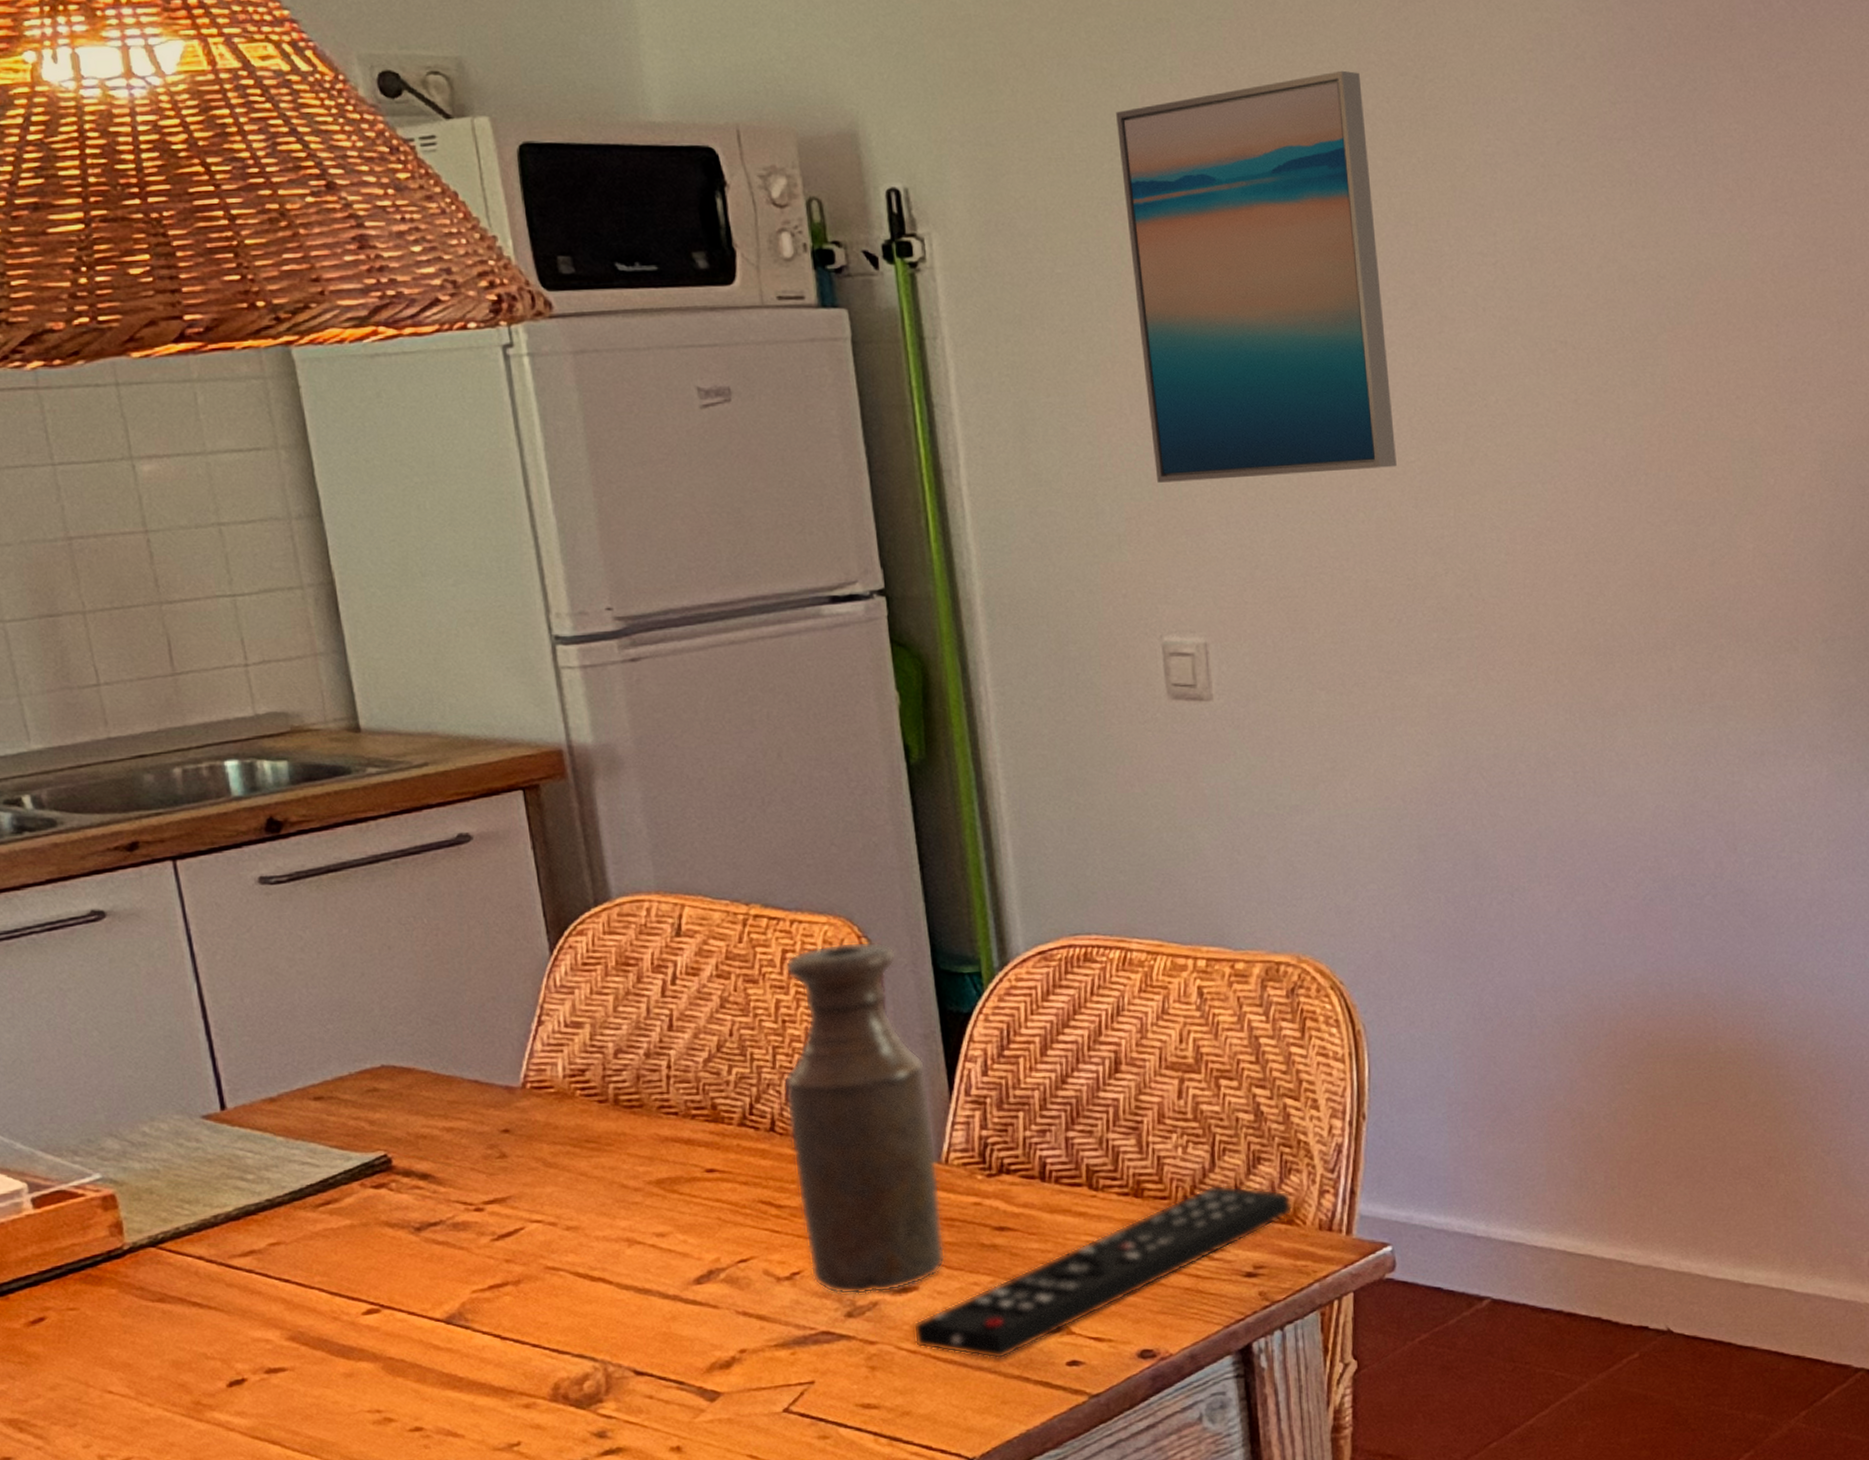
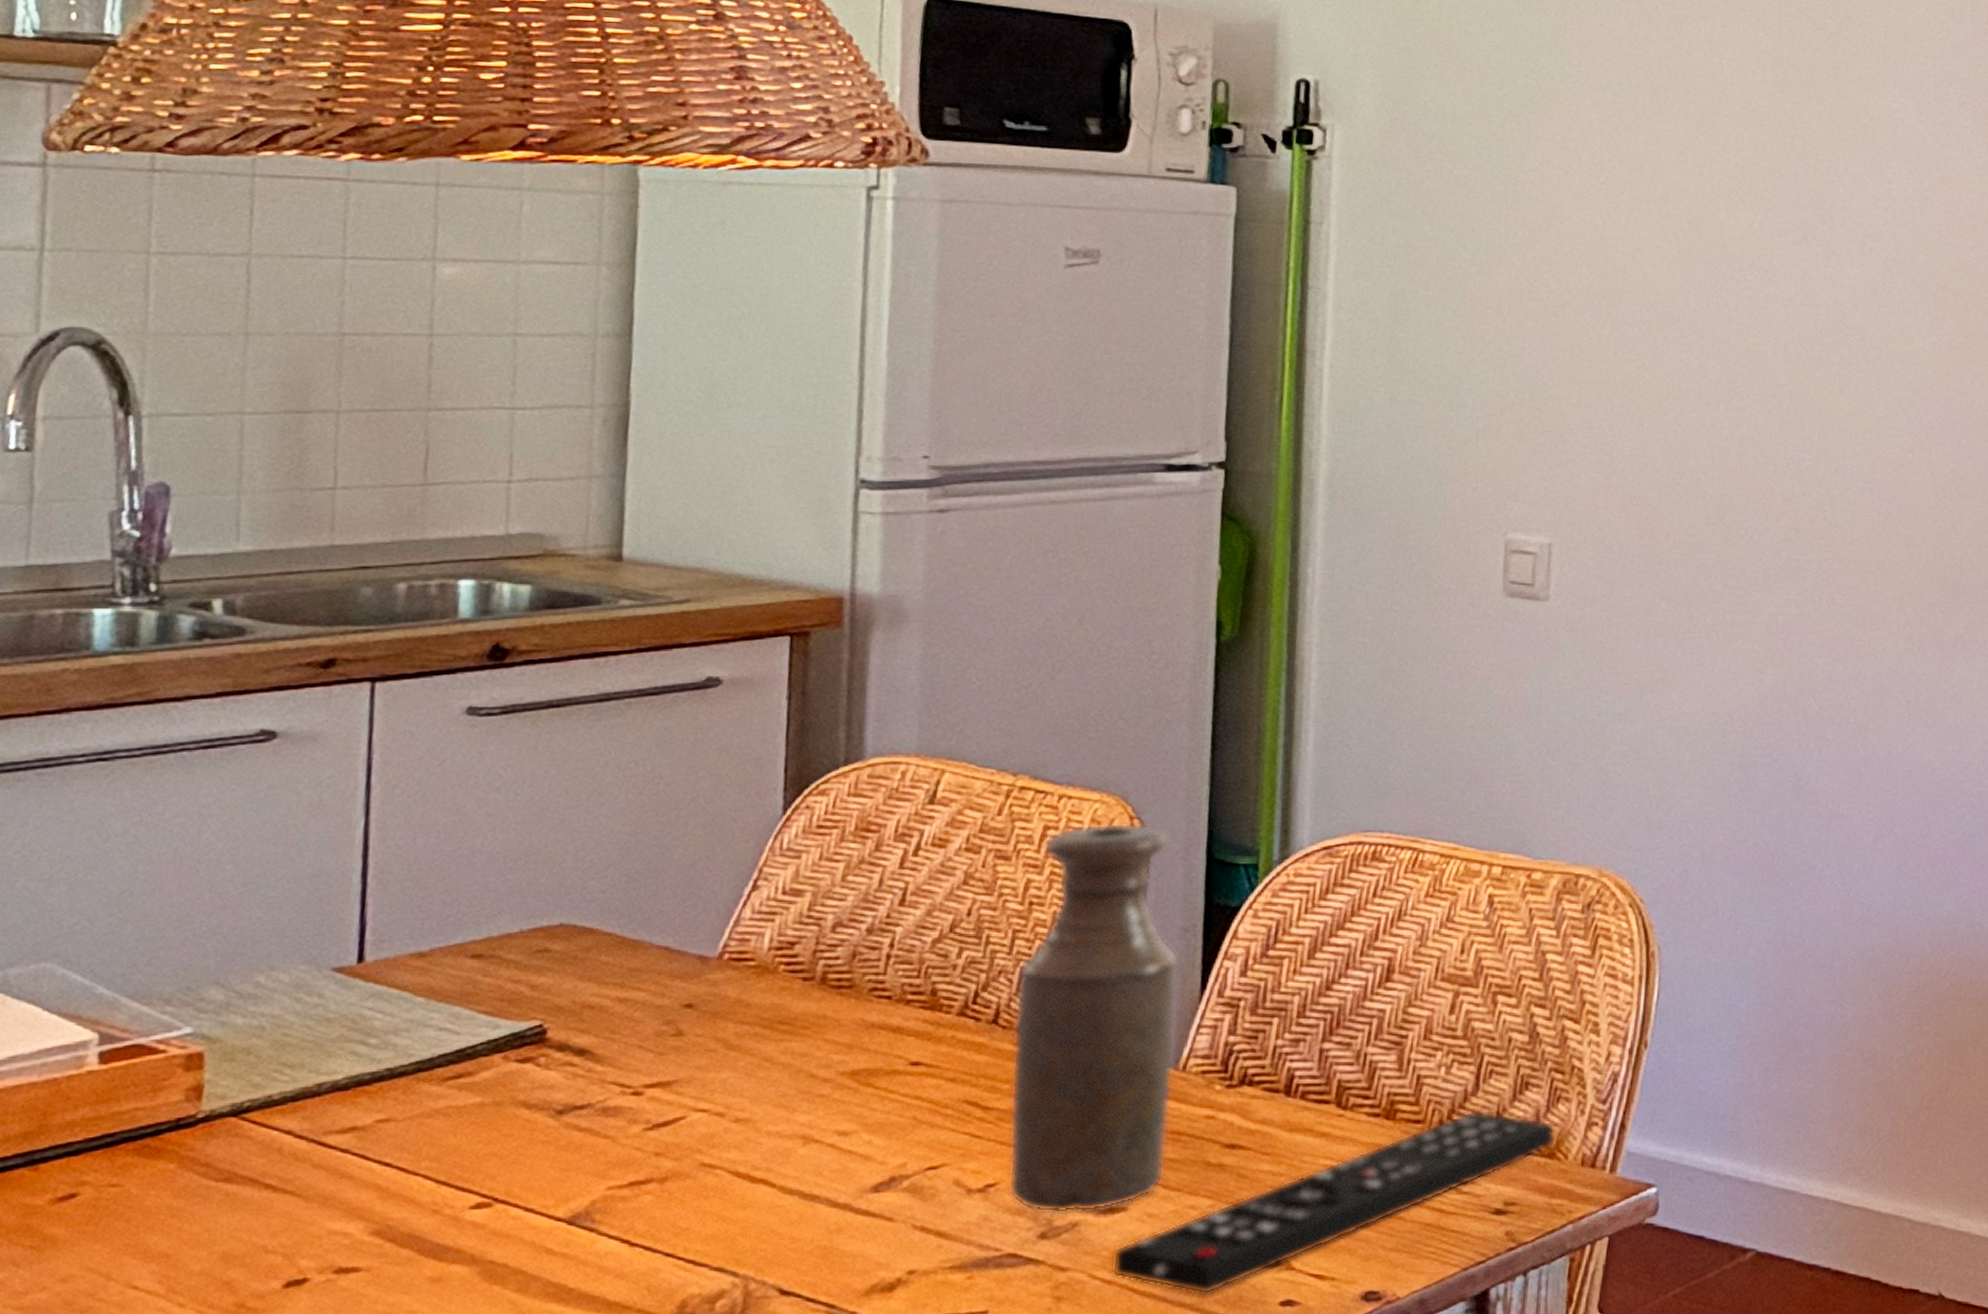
wall art: present [1116,70,1397,483] -> none [1524,19,1779,389]

